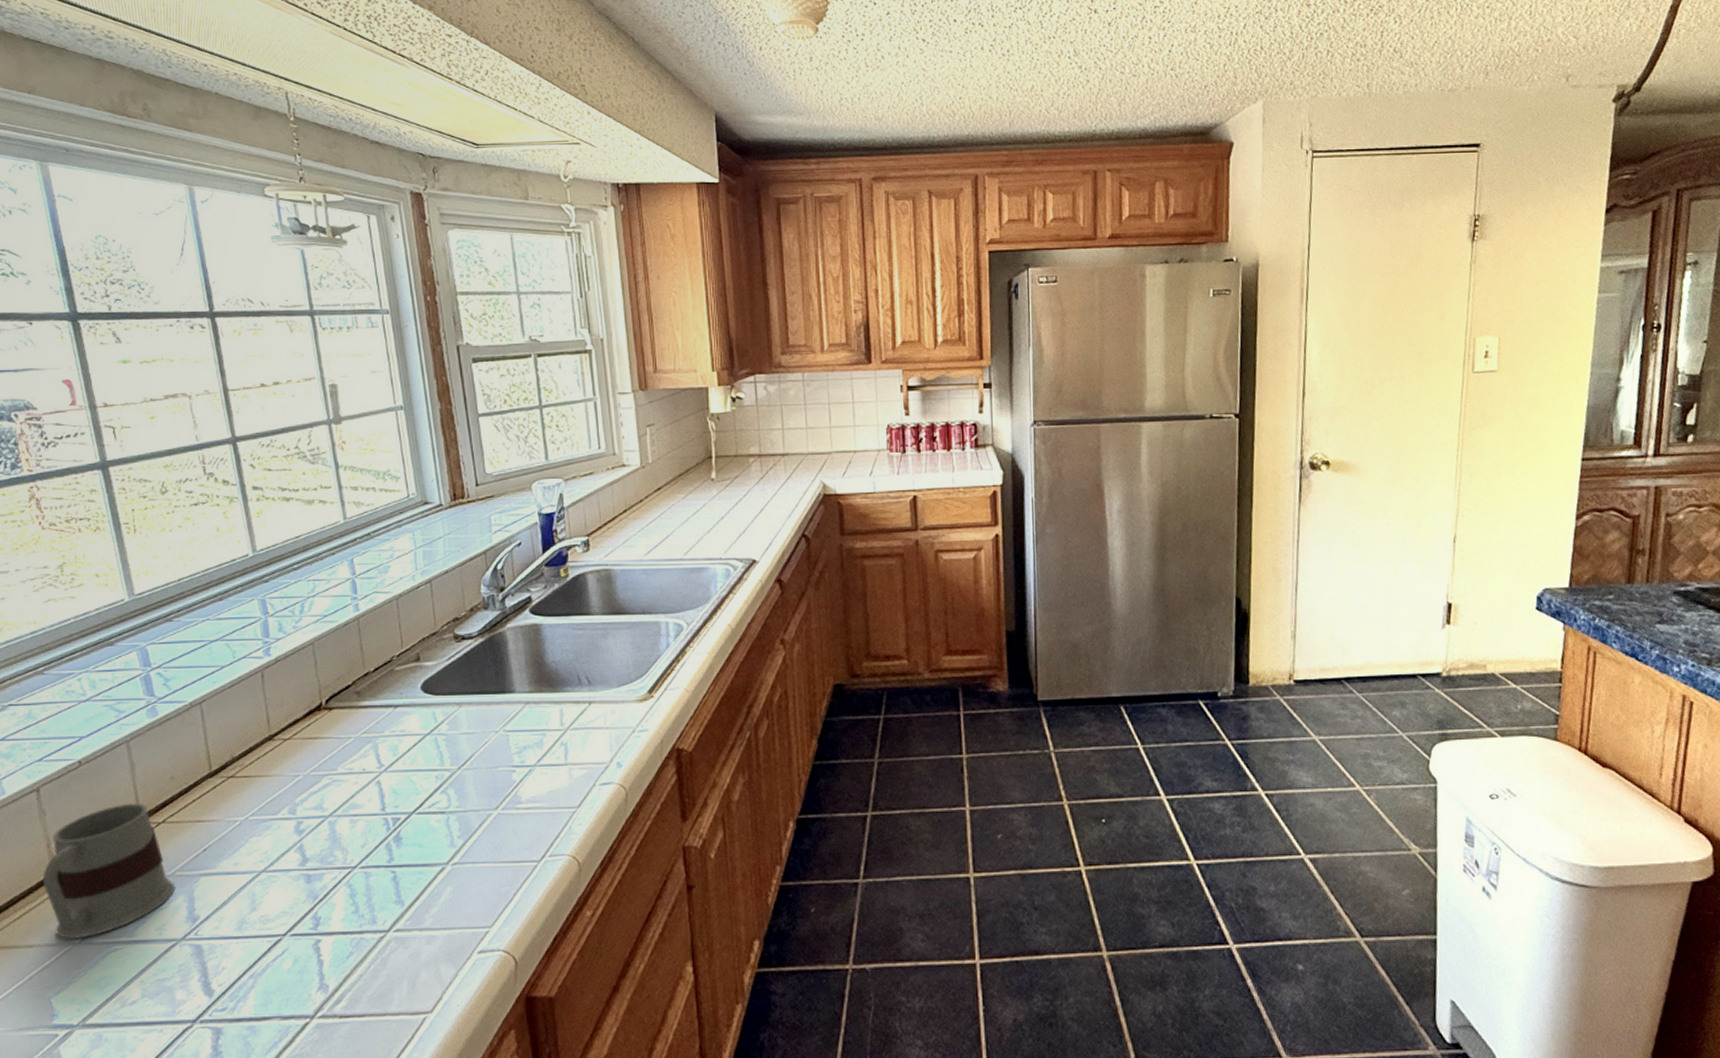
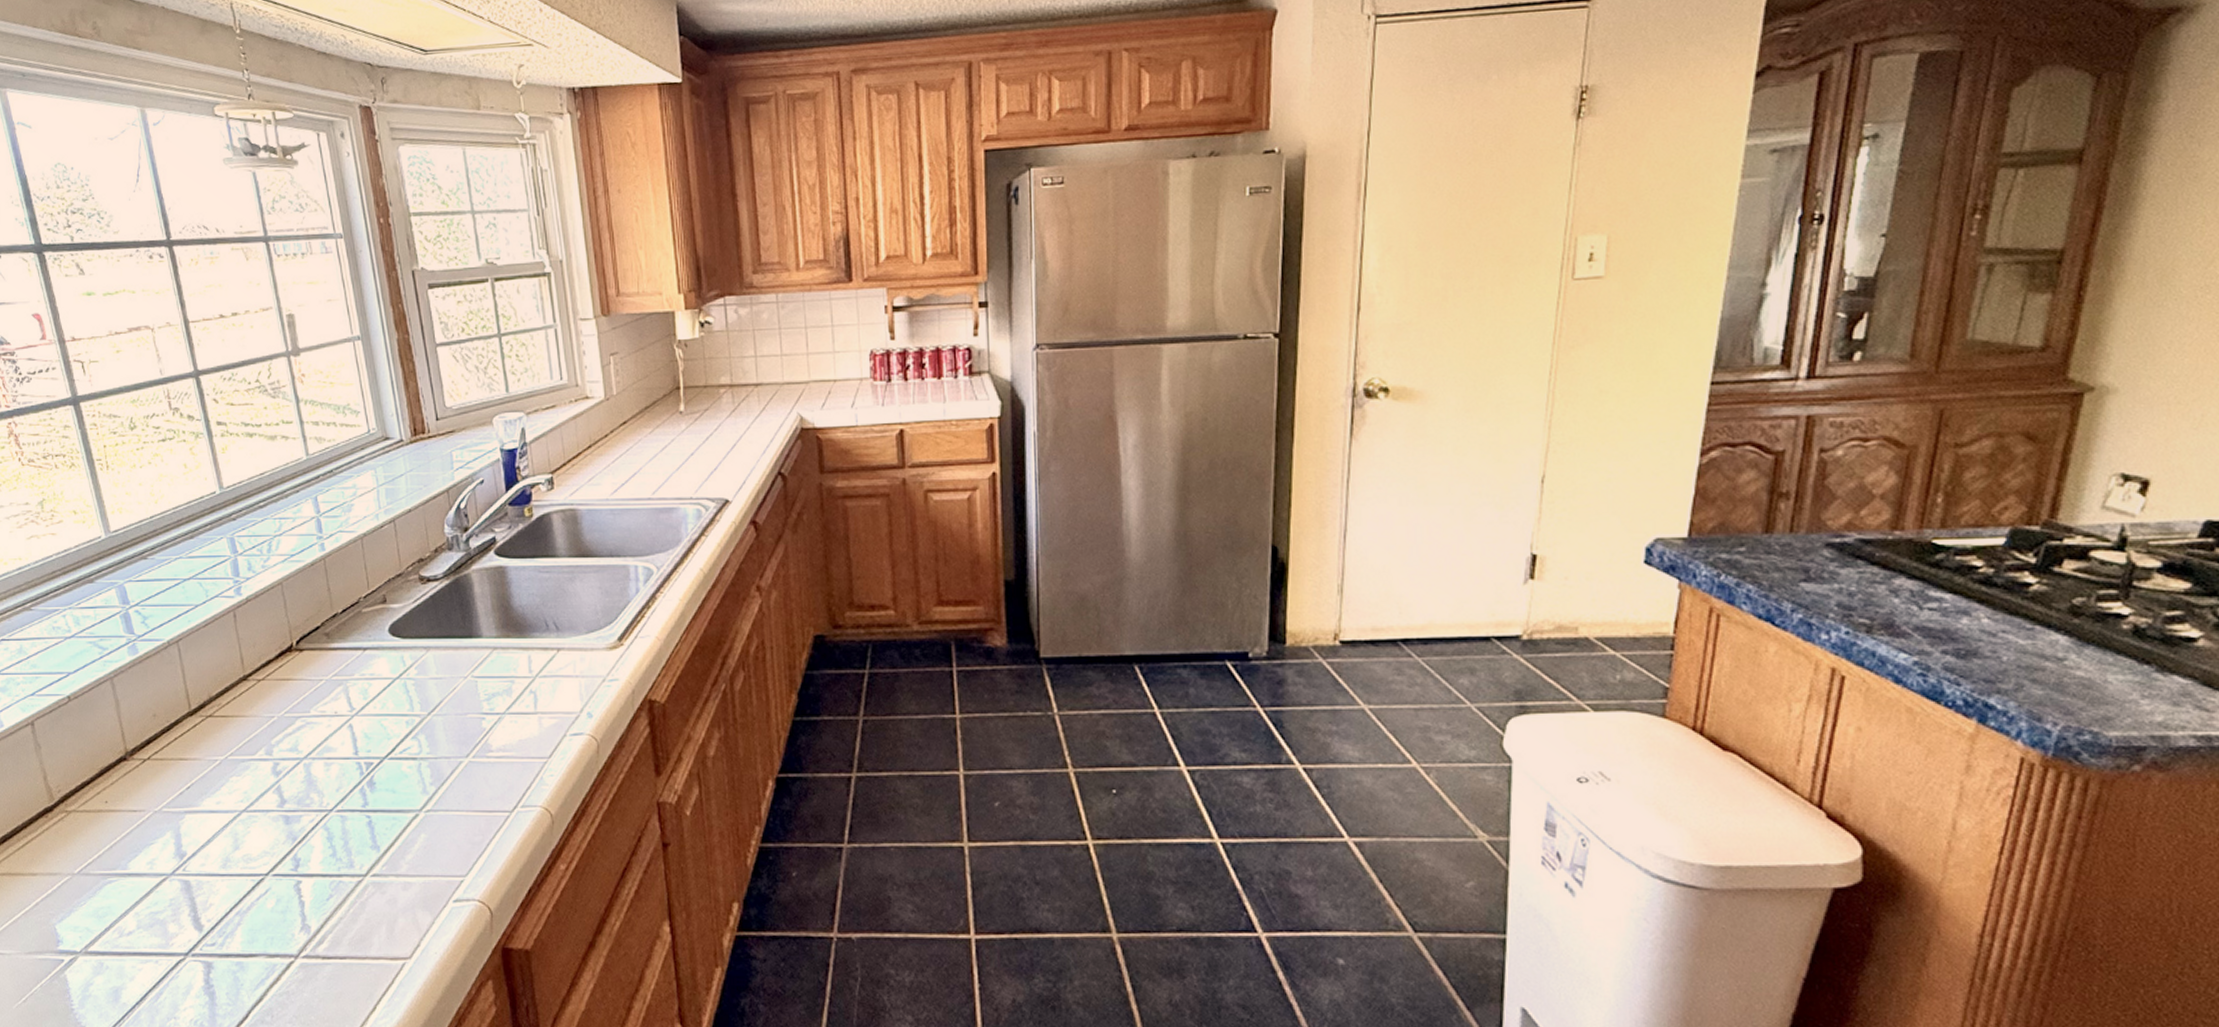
mug: present [42,803,176,939] -> none [41,739,163,869]

